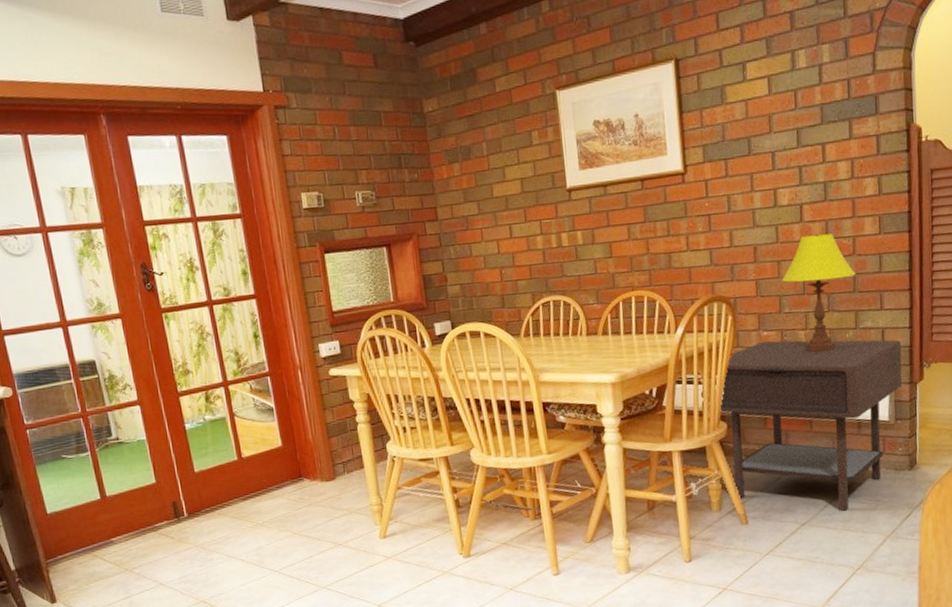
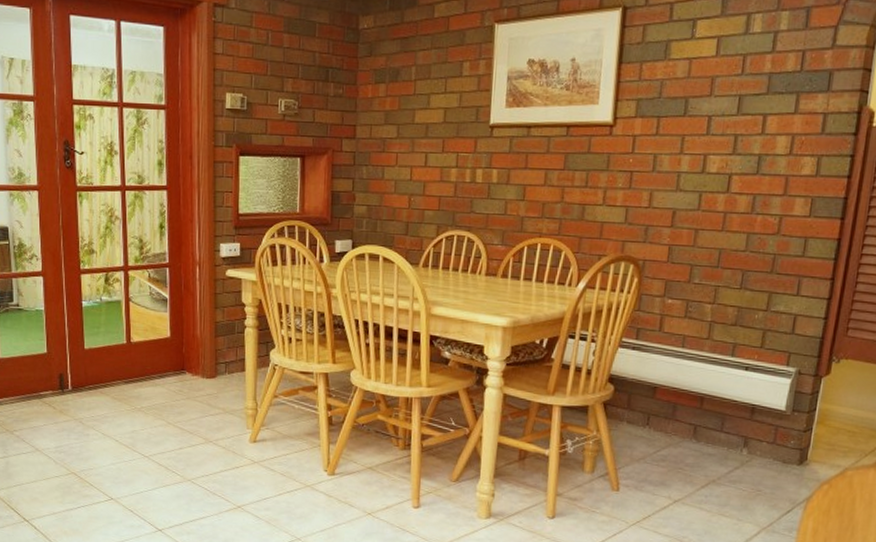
side table: present [719,339,903,511] -> none [608,309,814,495]
table lamp: present [782,234,855,352] -> none [697,207,776,329]

